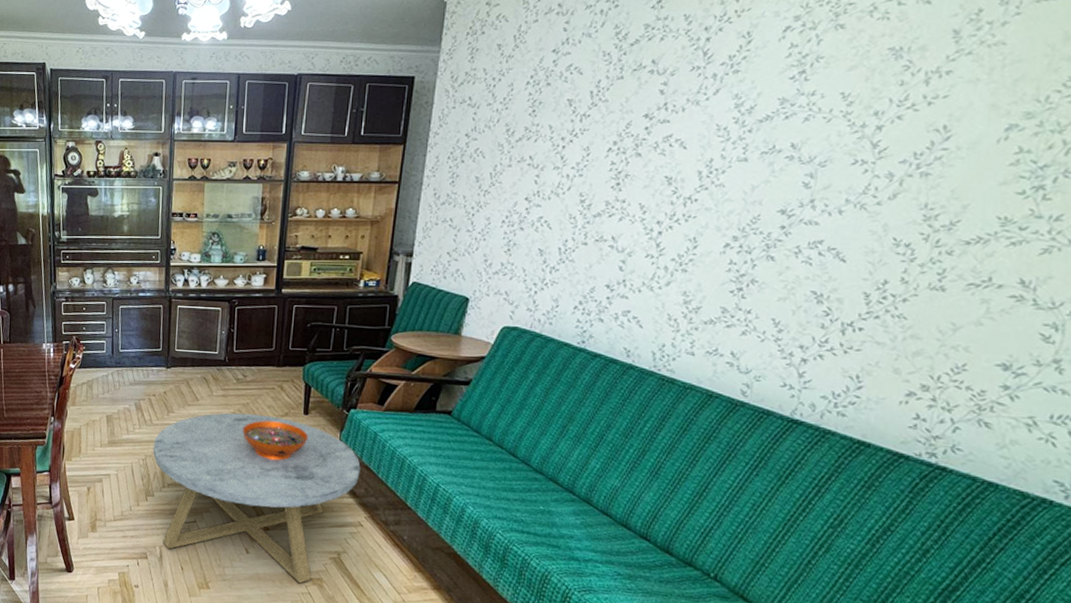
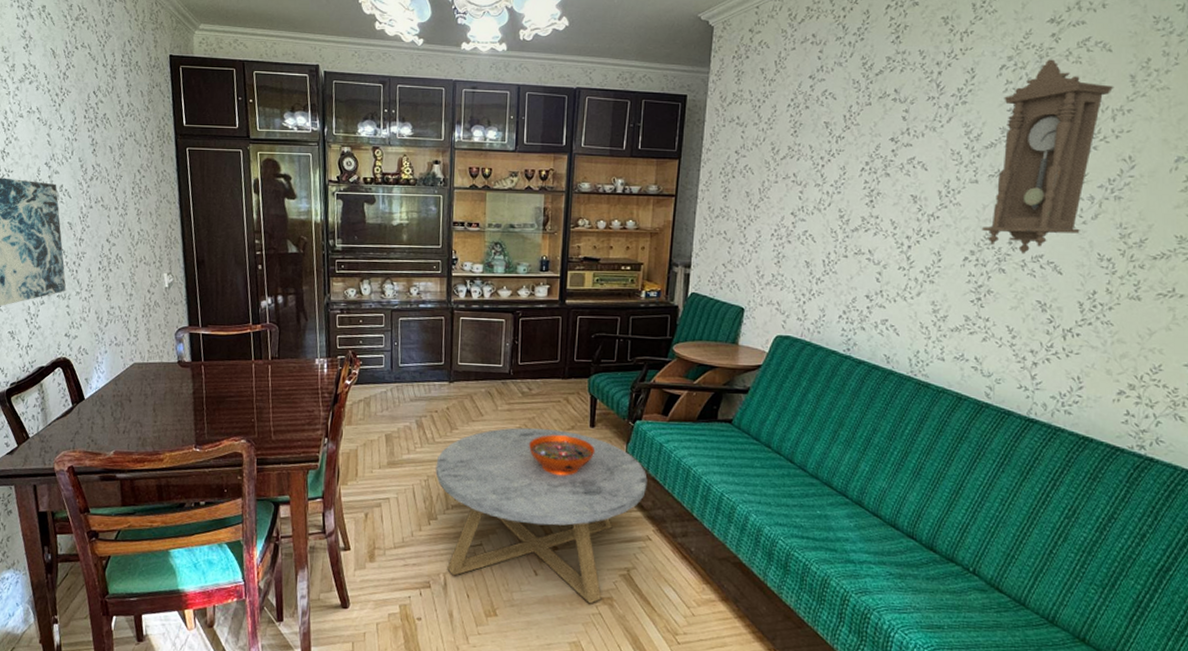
pendulum clock: none [748,16,931,240] -> present [981,59,1114,254]

